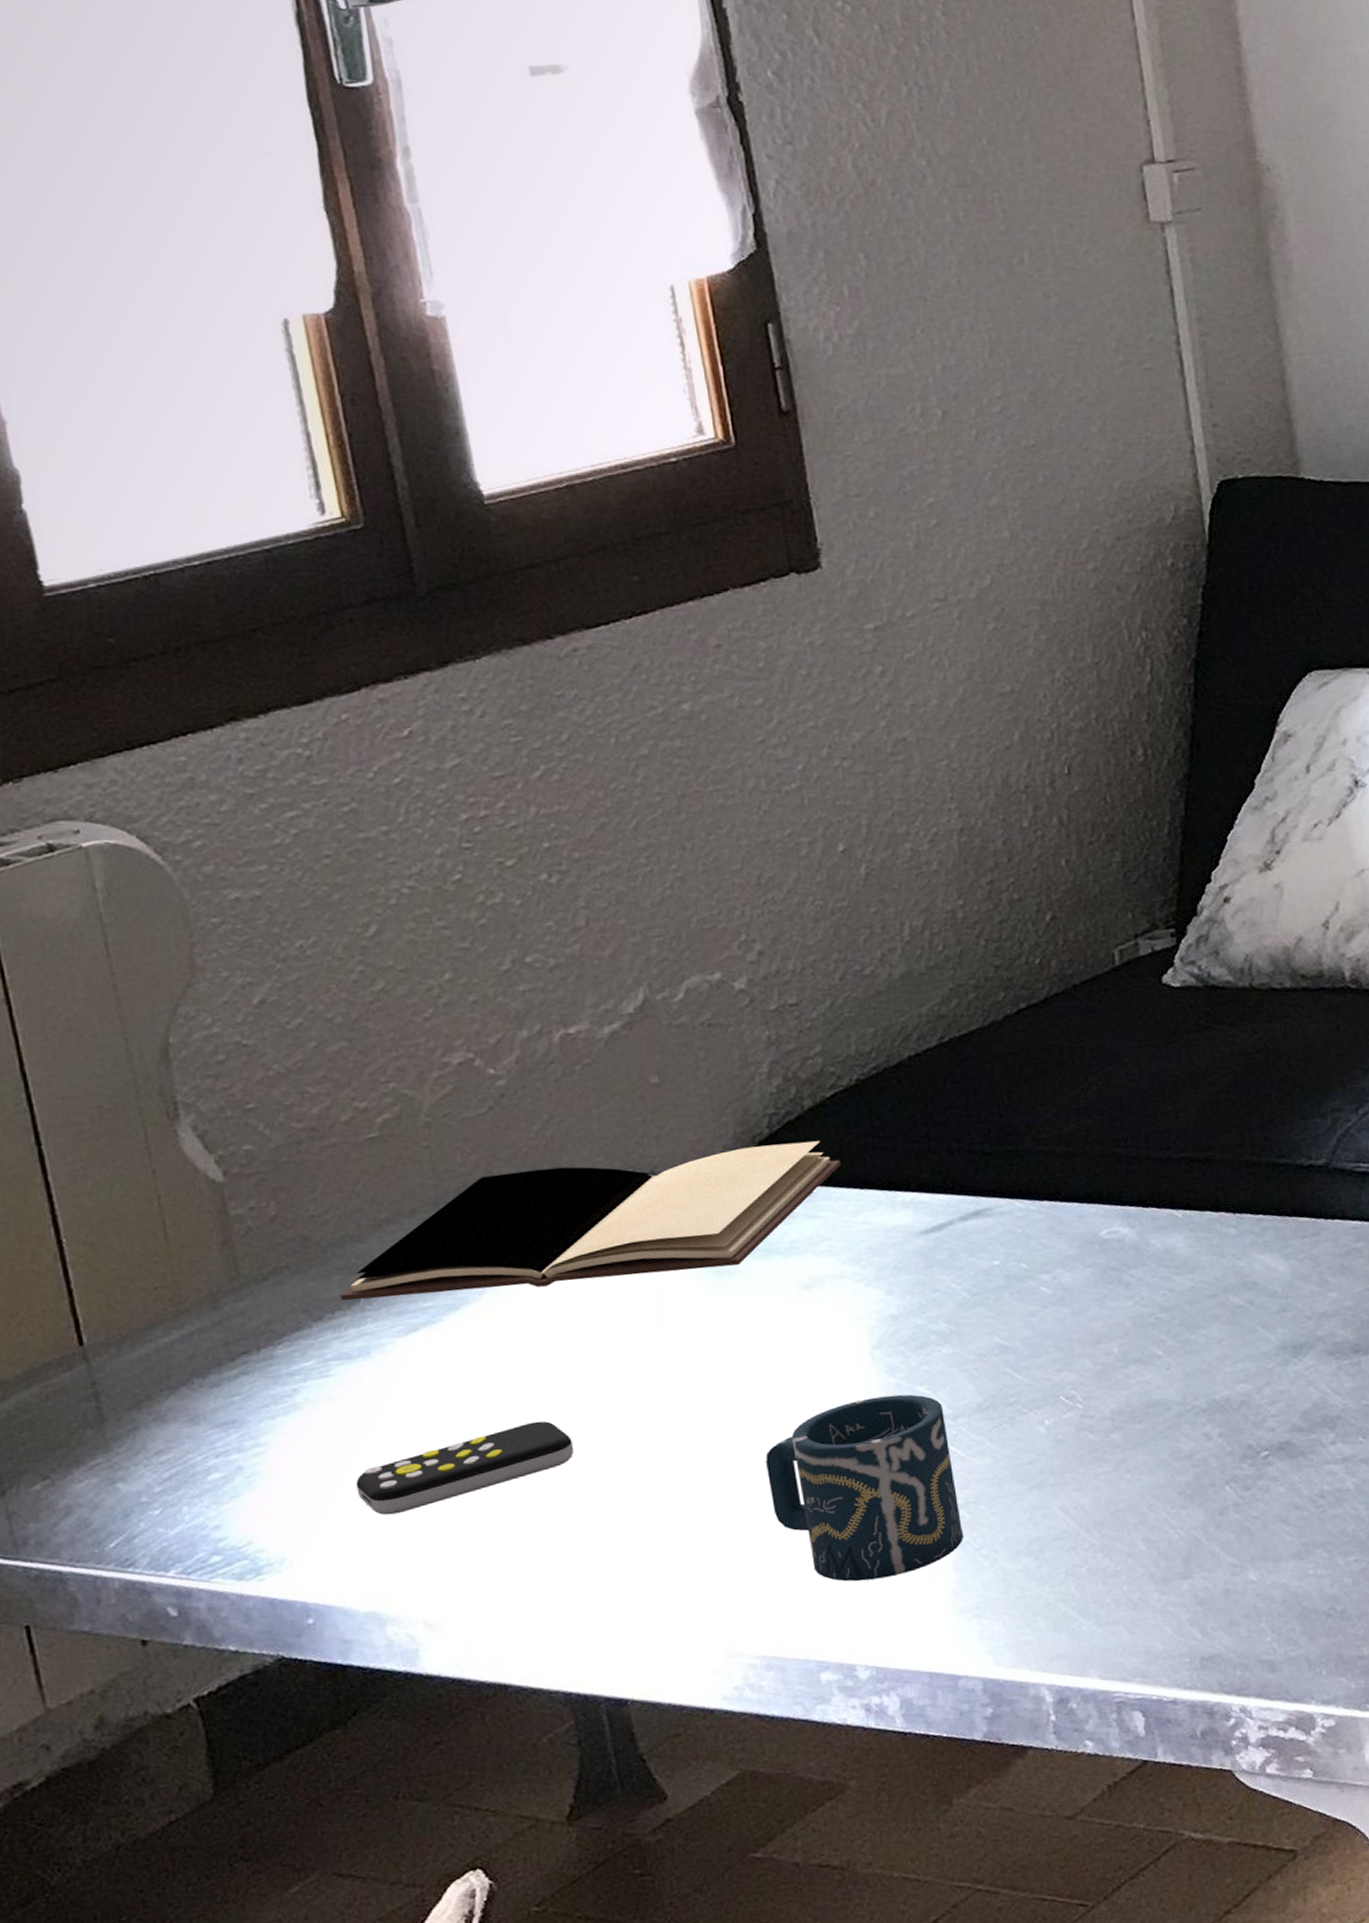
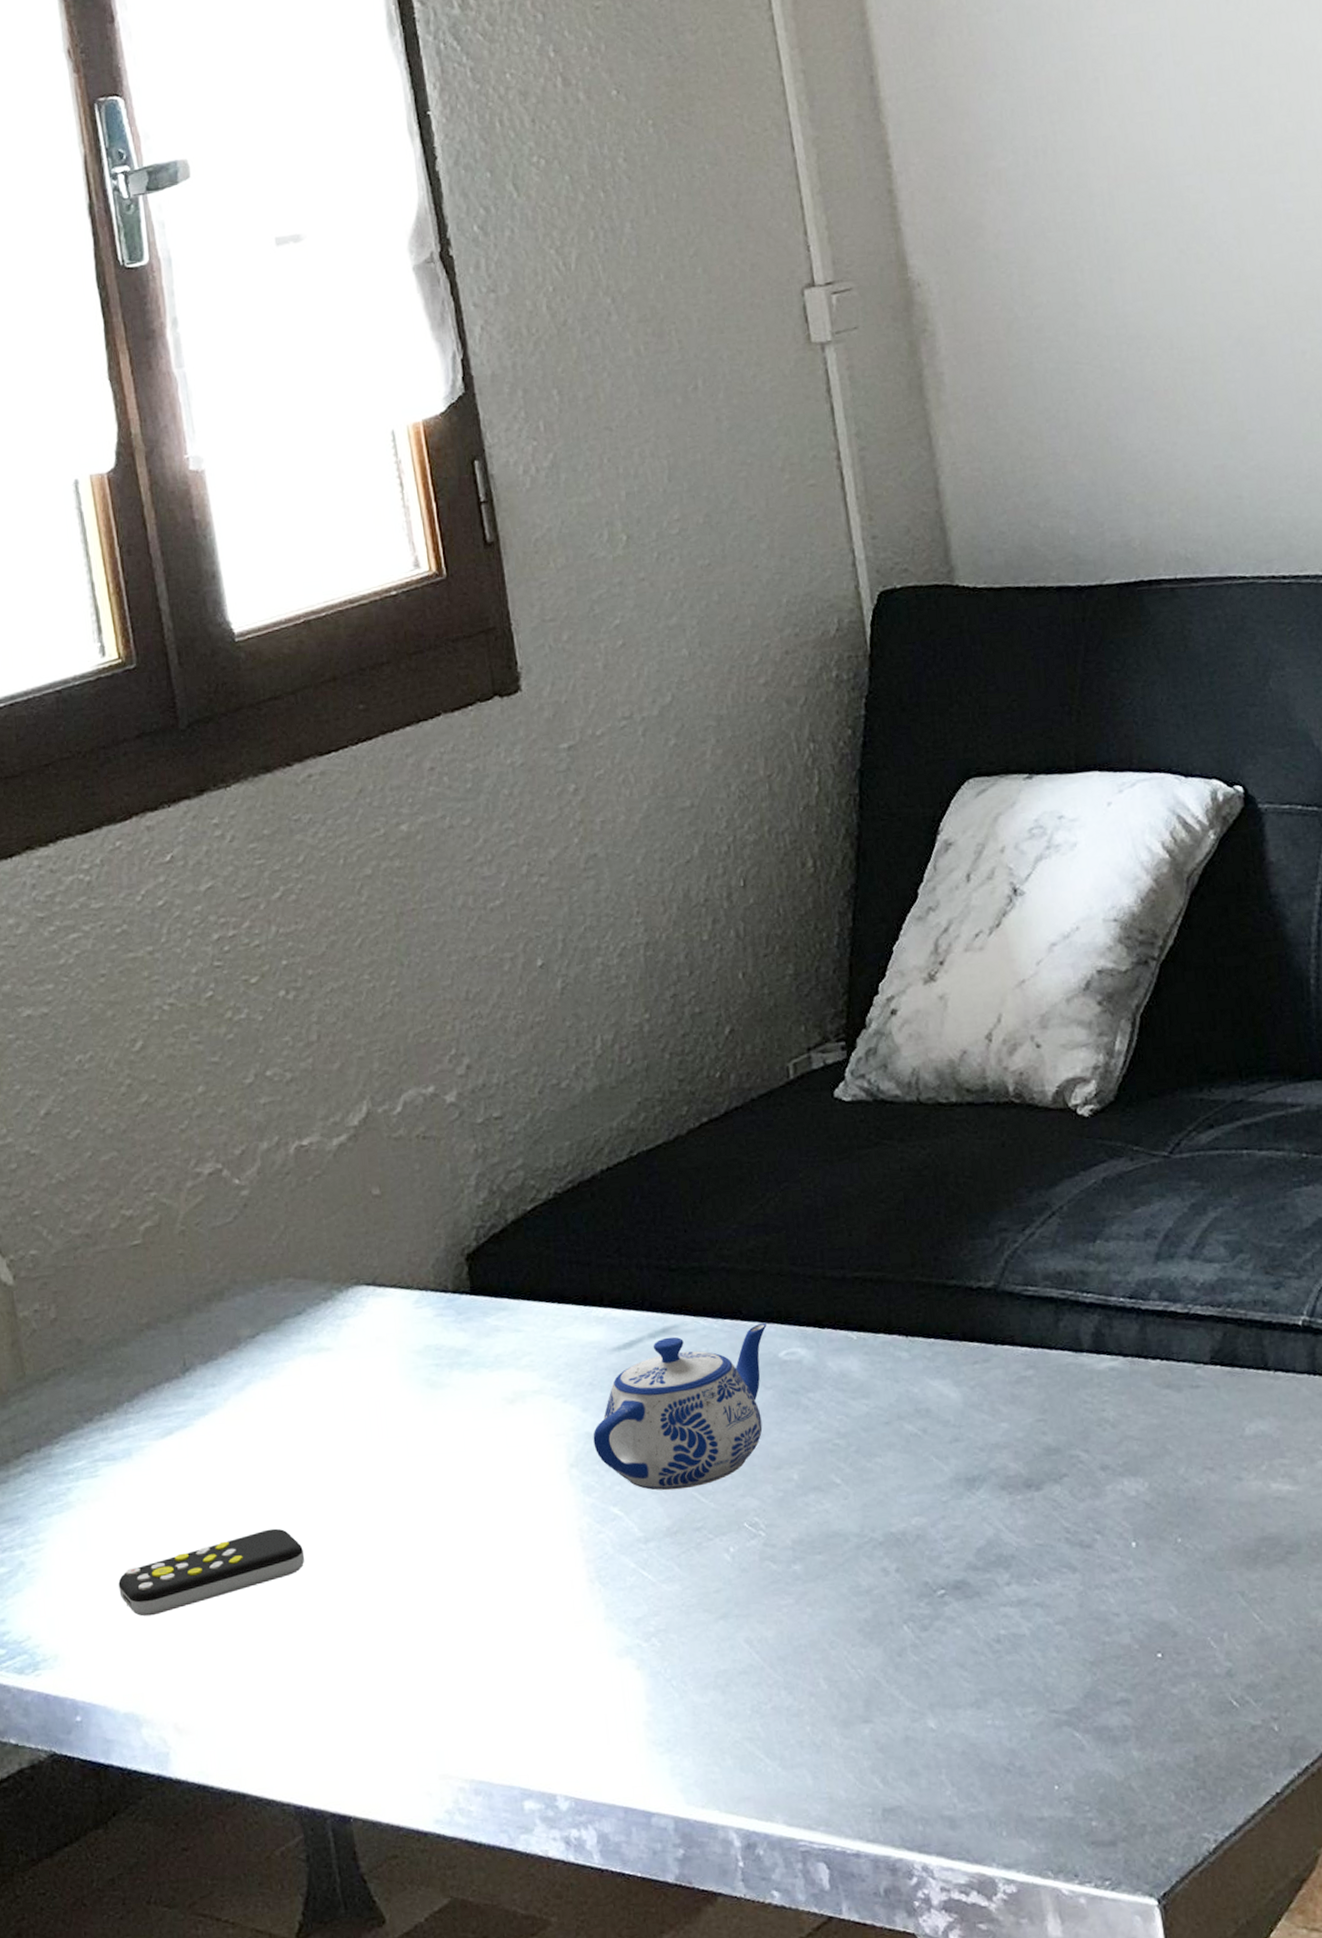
book: present [341,1141,841,1301] -> none [108,1254,540,1403]
cup: present [765,1394,963,1582] -> none [474,1515,655,1707]
teapot: none [898,1203,1087,1369] -> present [593,1322,767,1491]

